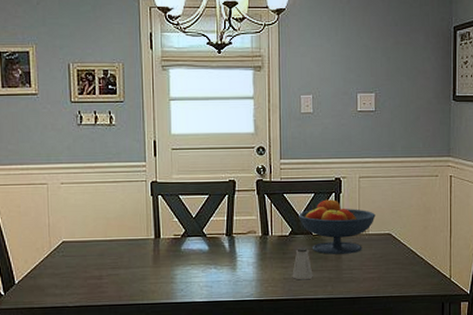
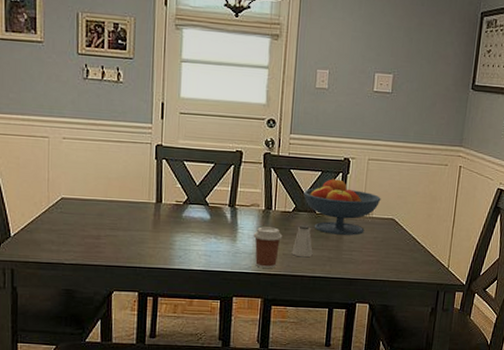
coffee cup: none [253,252,282,294] -> present [253,226,283,268]

